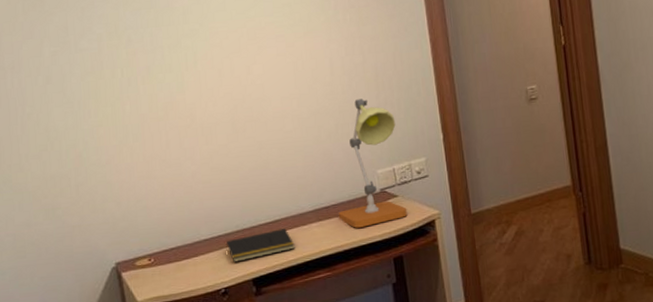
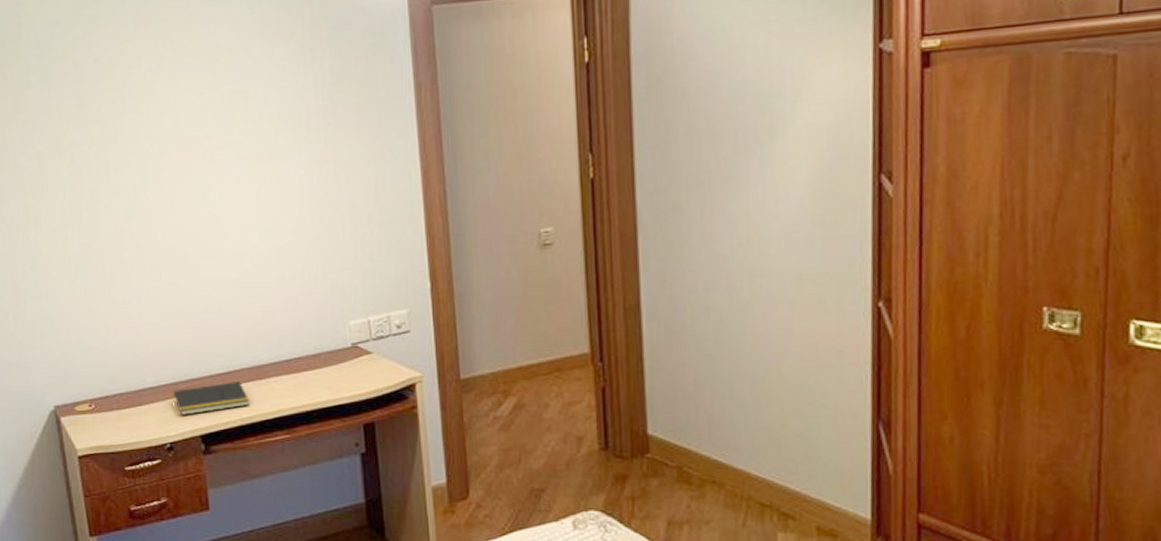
desk lamp: present [338,99,408,228] -> none [301,236,383,387]

